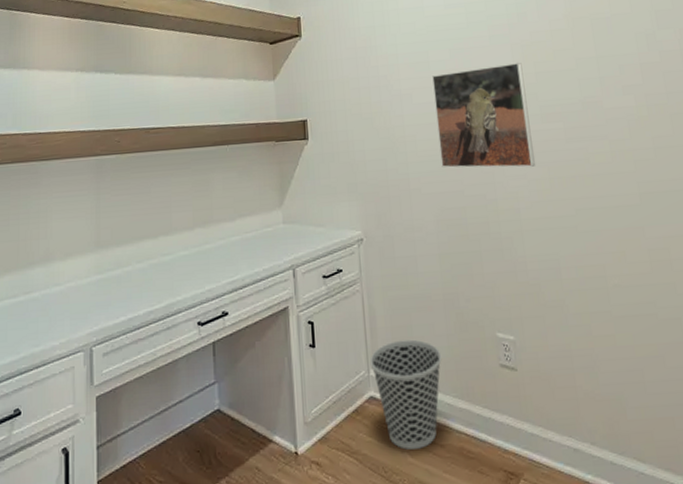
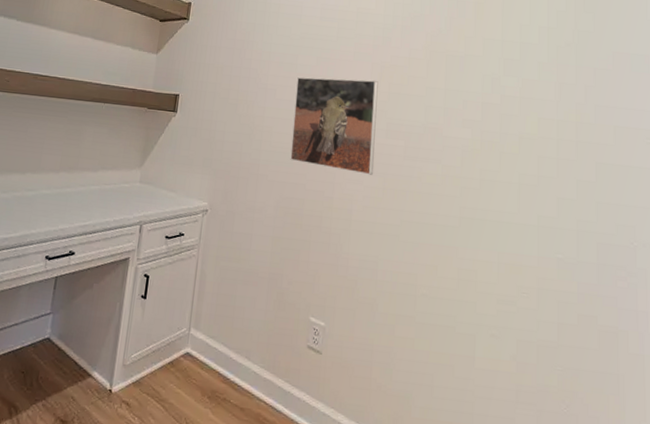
wastebasket: present [370,339,442,450] -> none [192,306,257,408]

